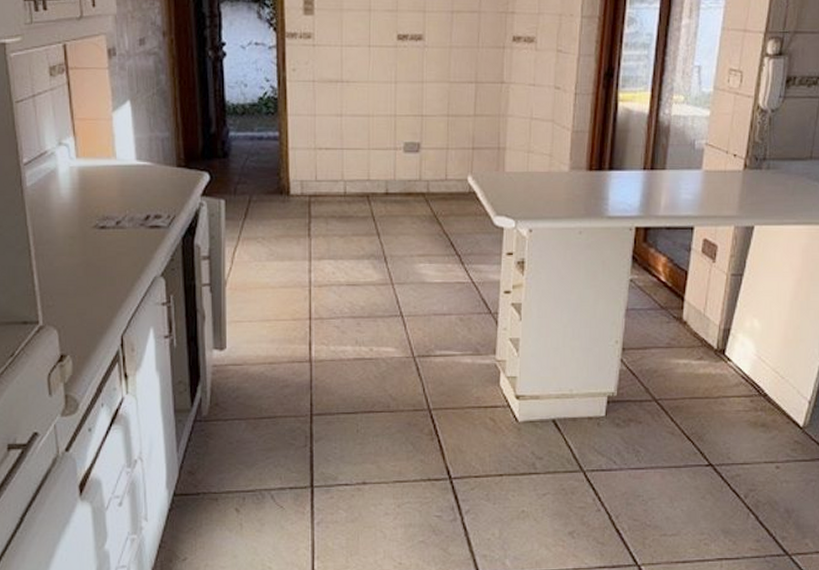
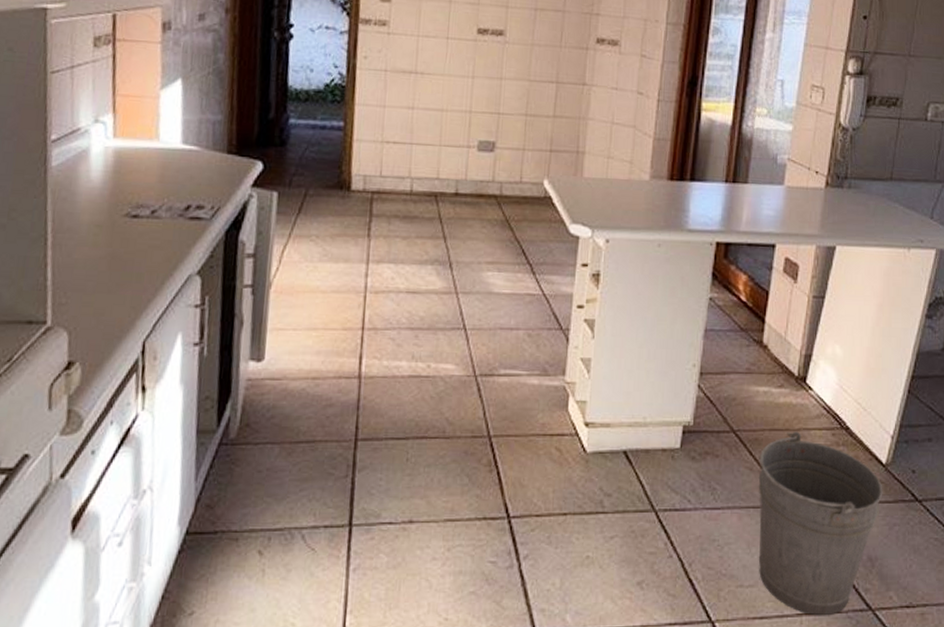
bucket: none [679,399,800,559] -> present [758,431,883,615]

